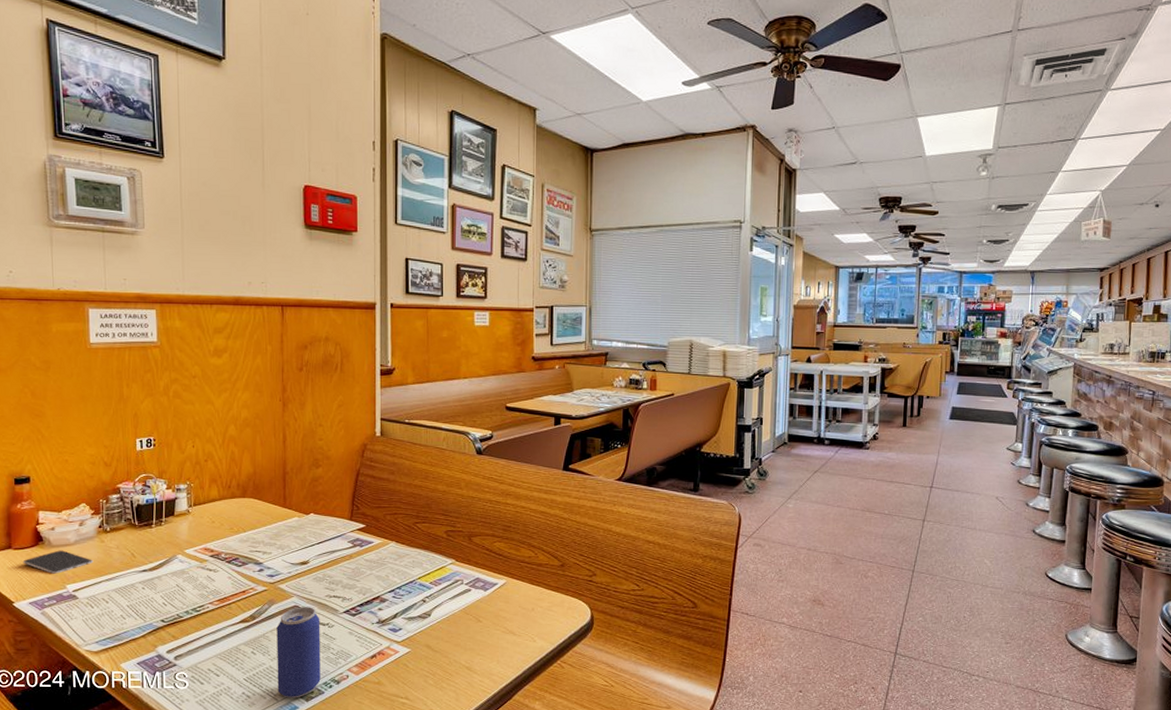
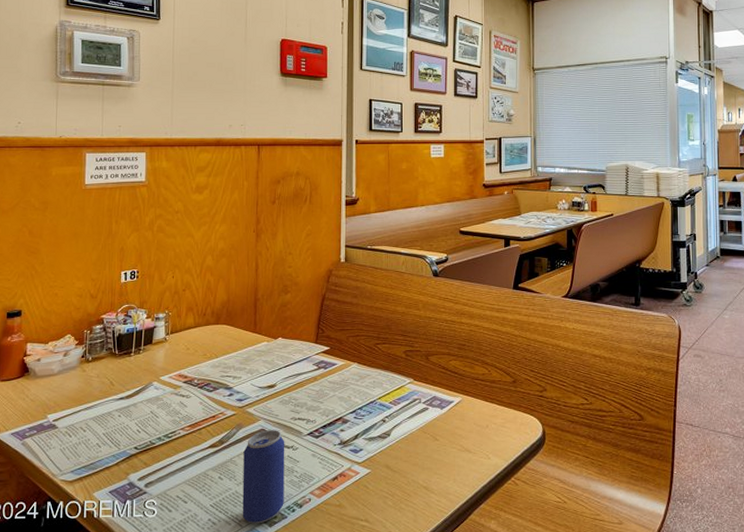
smartphone: present [22,550,94,574] -> none [8,380,75,404]

